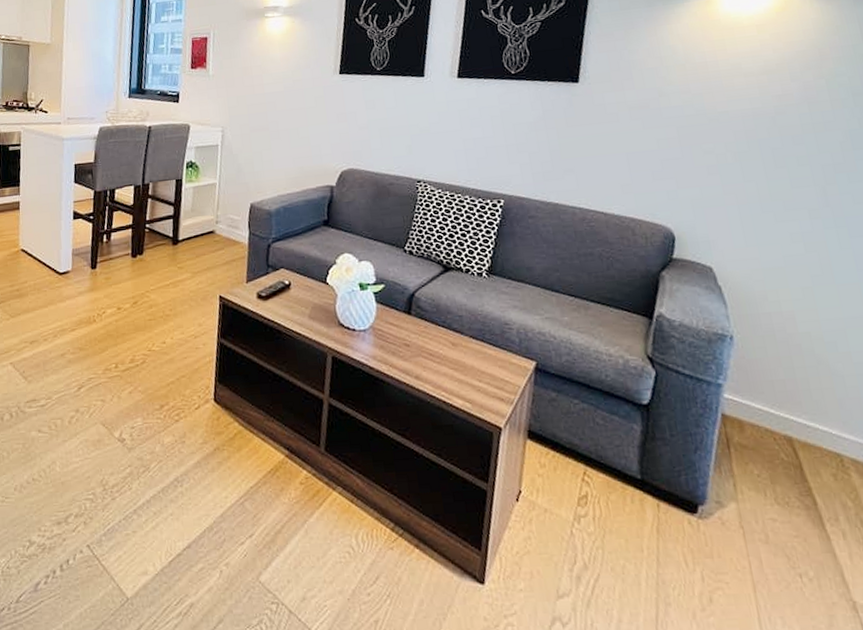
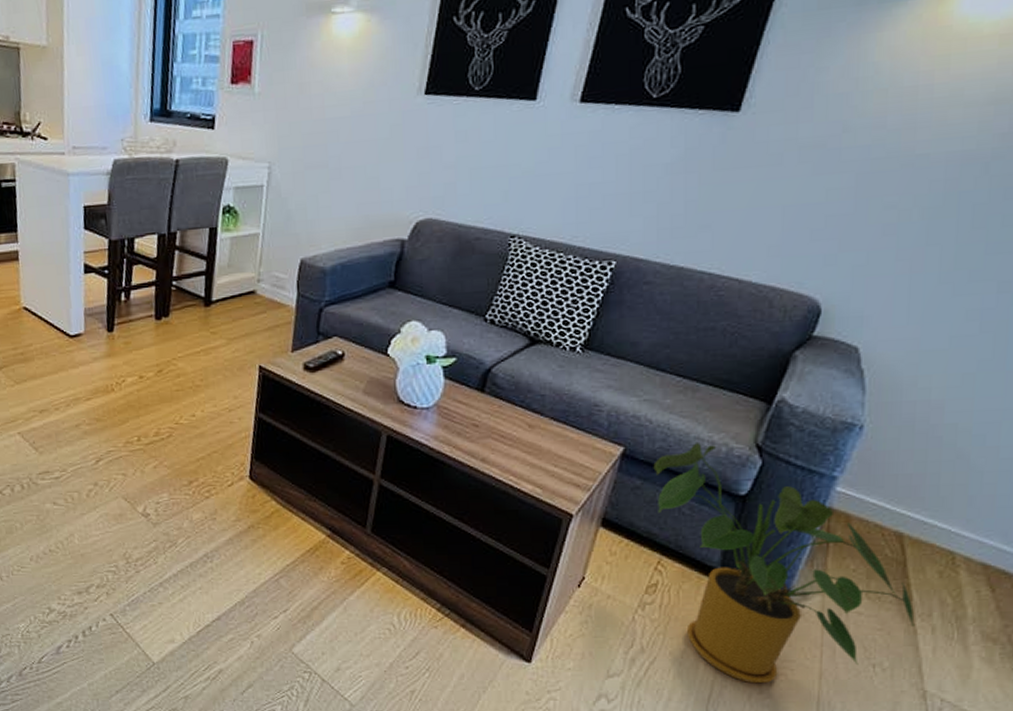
house plant: none [563,356,826,600] -> present [653,443,915,684]

